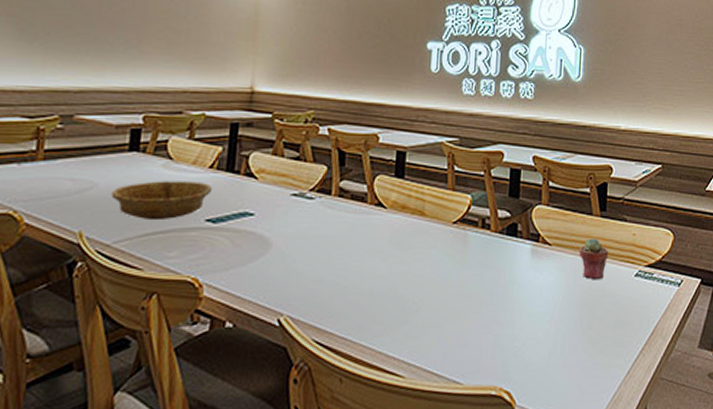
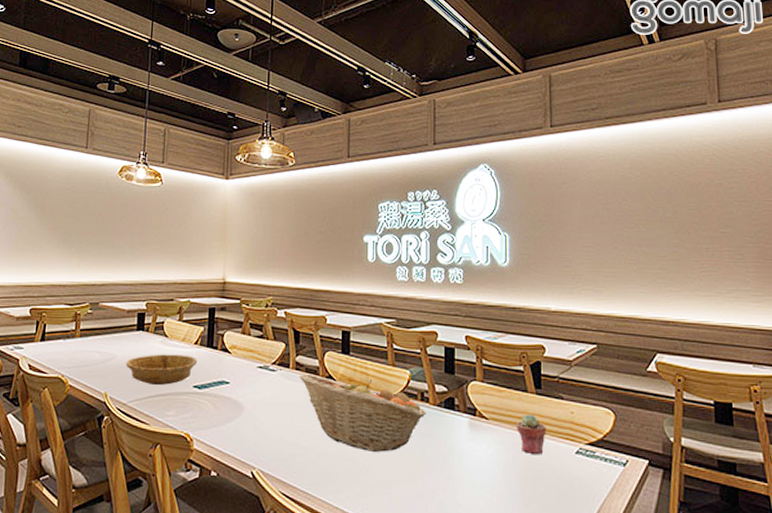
fruit basket: none [343,201,487,287] -> present [299,373,426,452]

